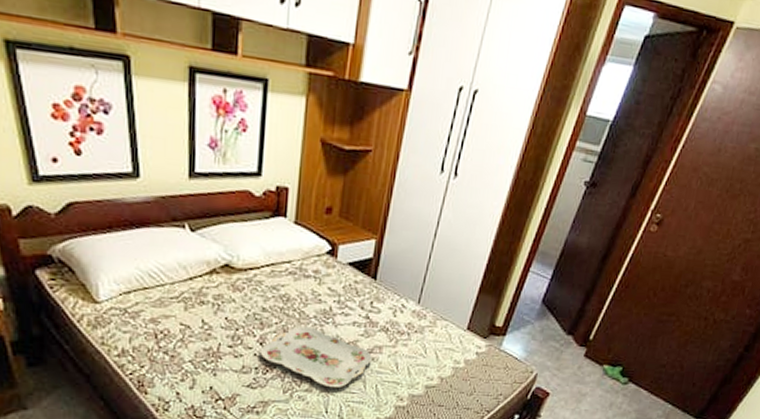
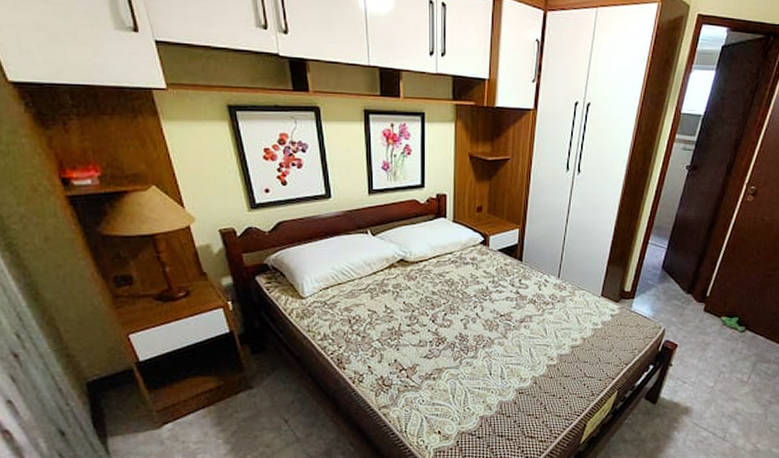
serving tray: present [259,326,372,389] -> none [432,304,524,354]

